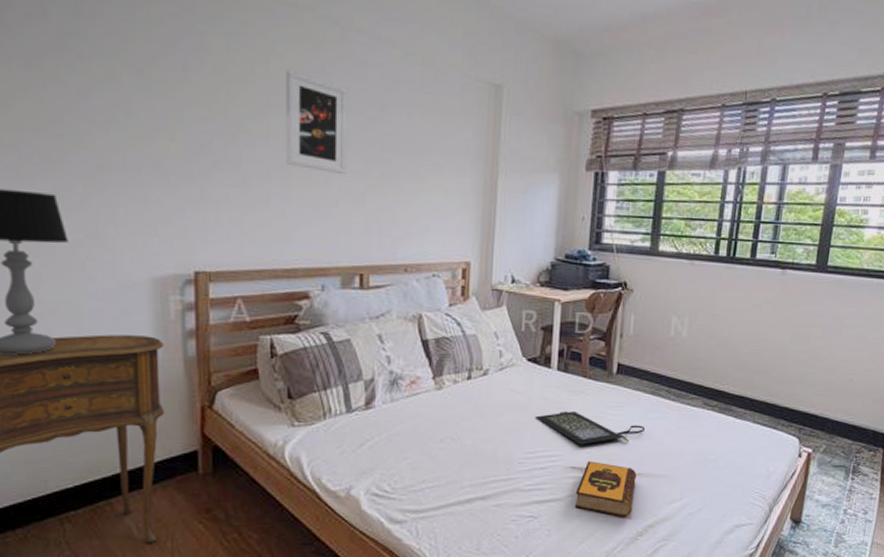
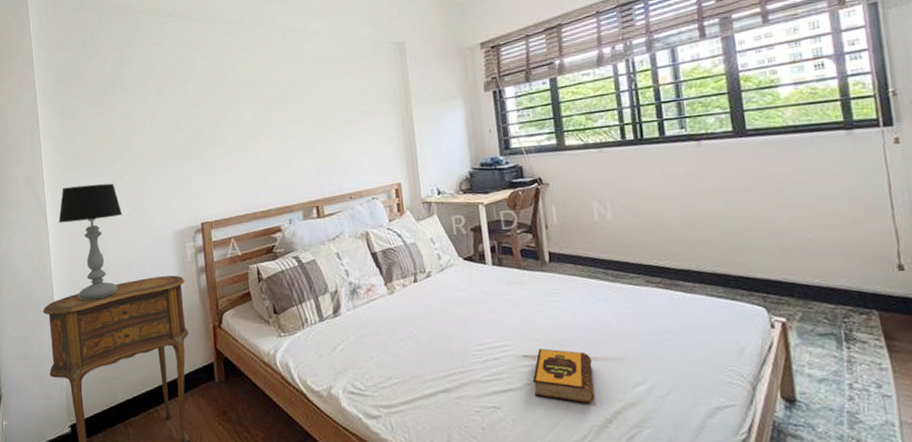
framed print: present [285,69,348,175] -> none [248,67,297,135]
clutch bag: present [536,411,646,445] -> none [480,302,591,333]

